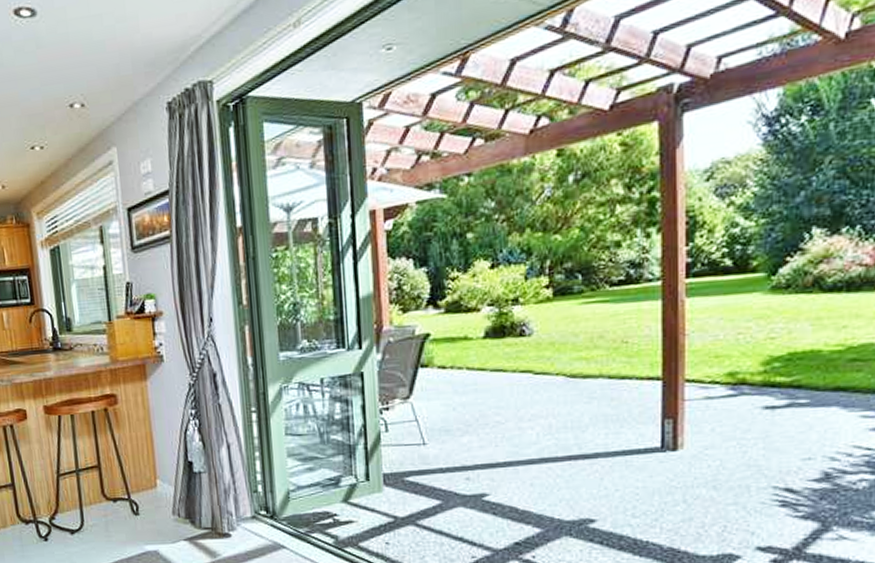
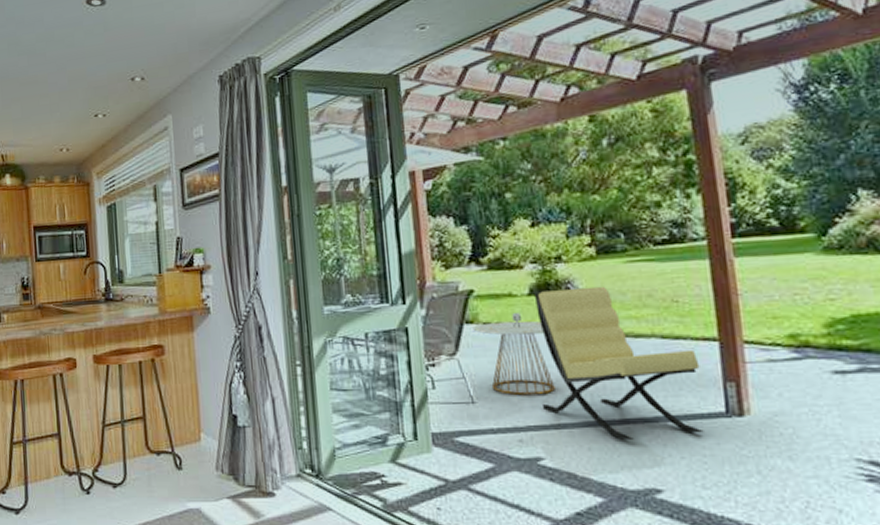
side table: none [427,356,503,437] -> present [473,313,555,396]
lounge chair: none [489,328,642,475] -> present [533,286,706,440]

